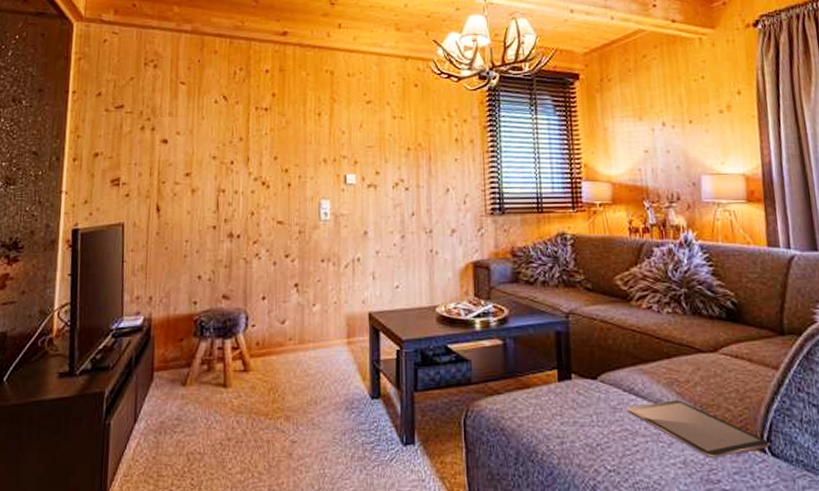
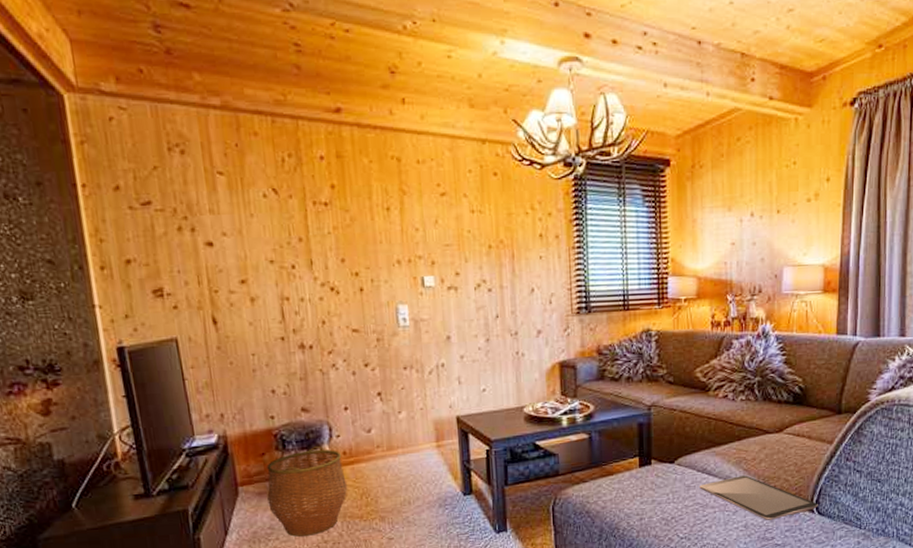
basket: none [179,335,257,431] -> present [267,446,348,537]

